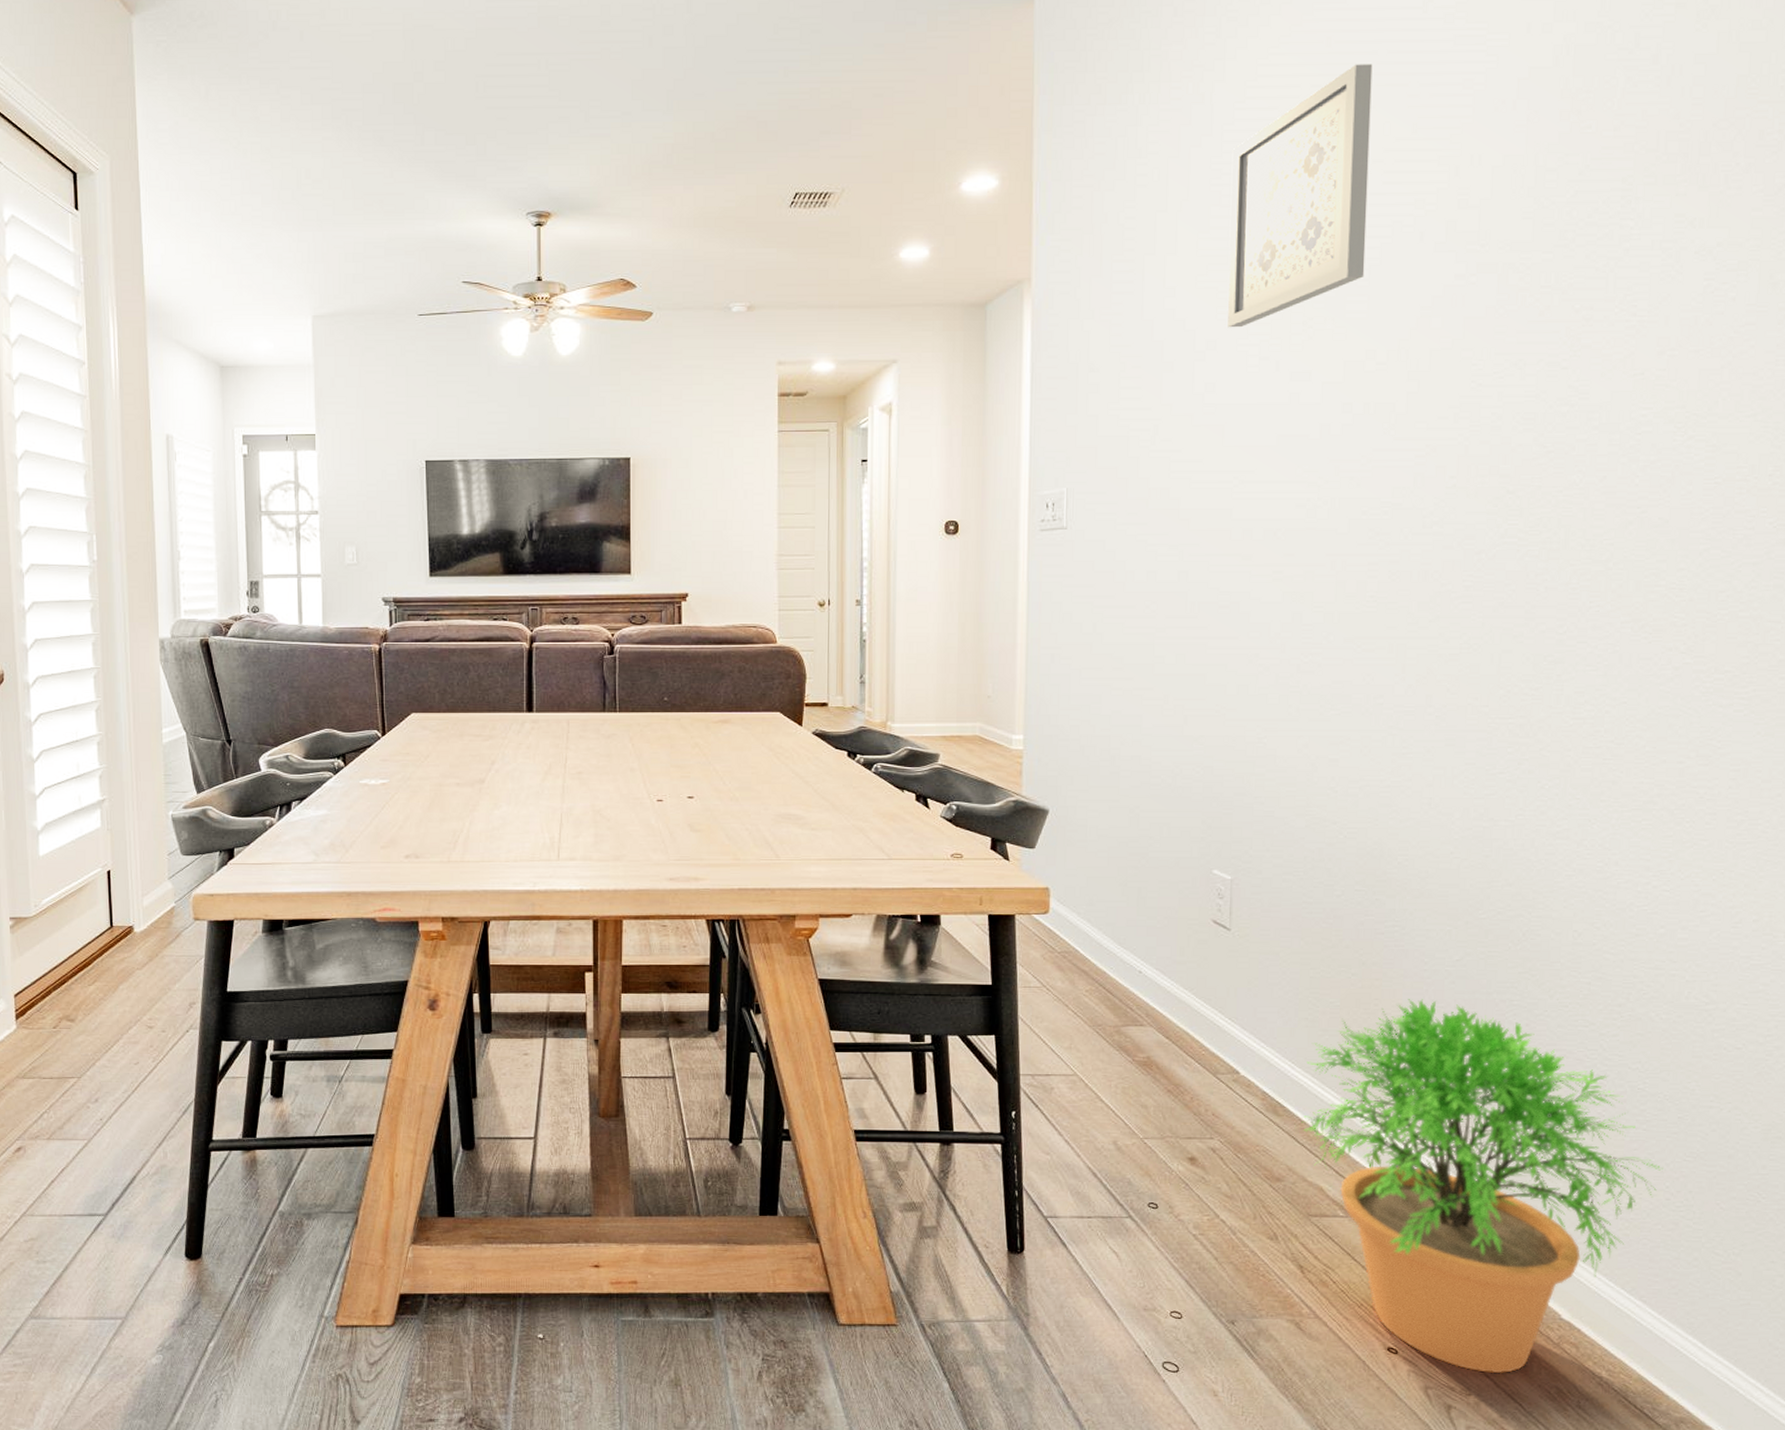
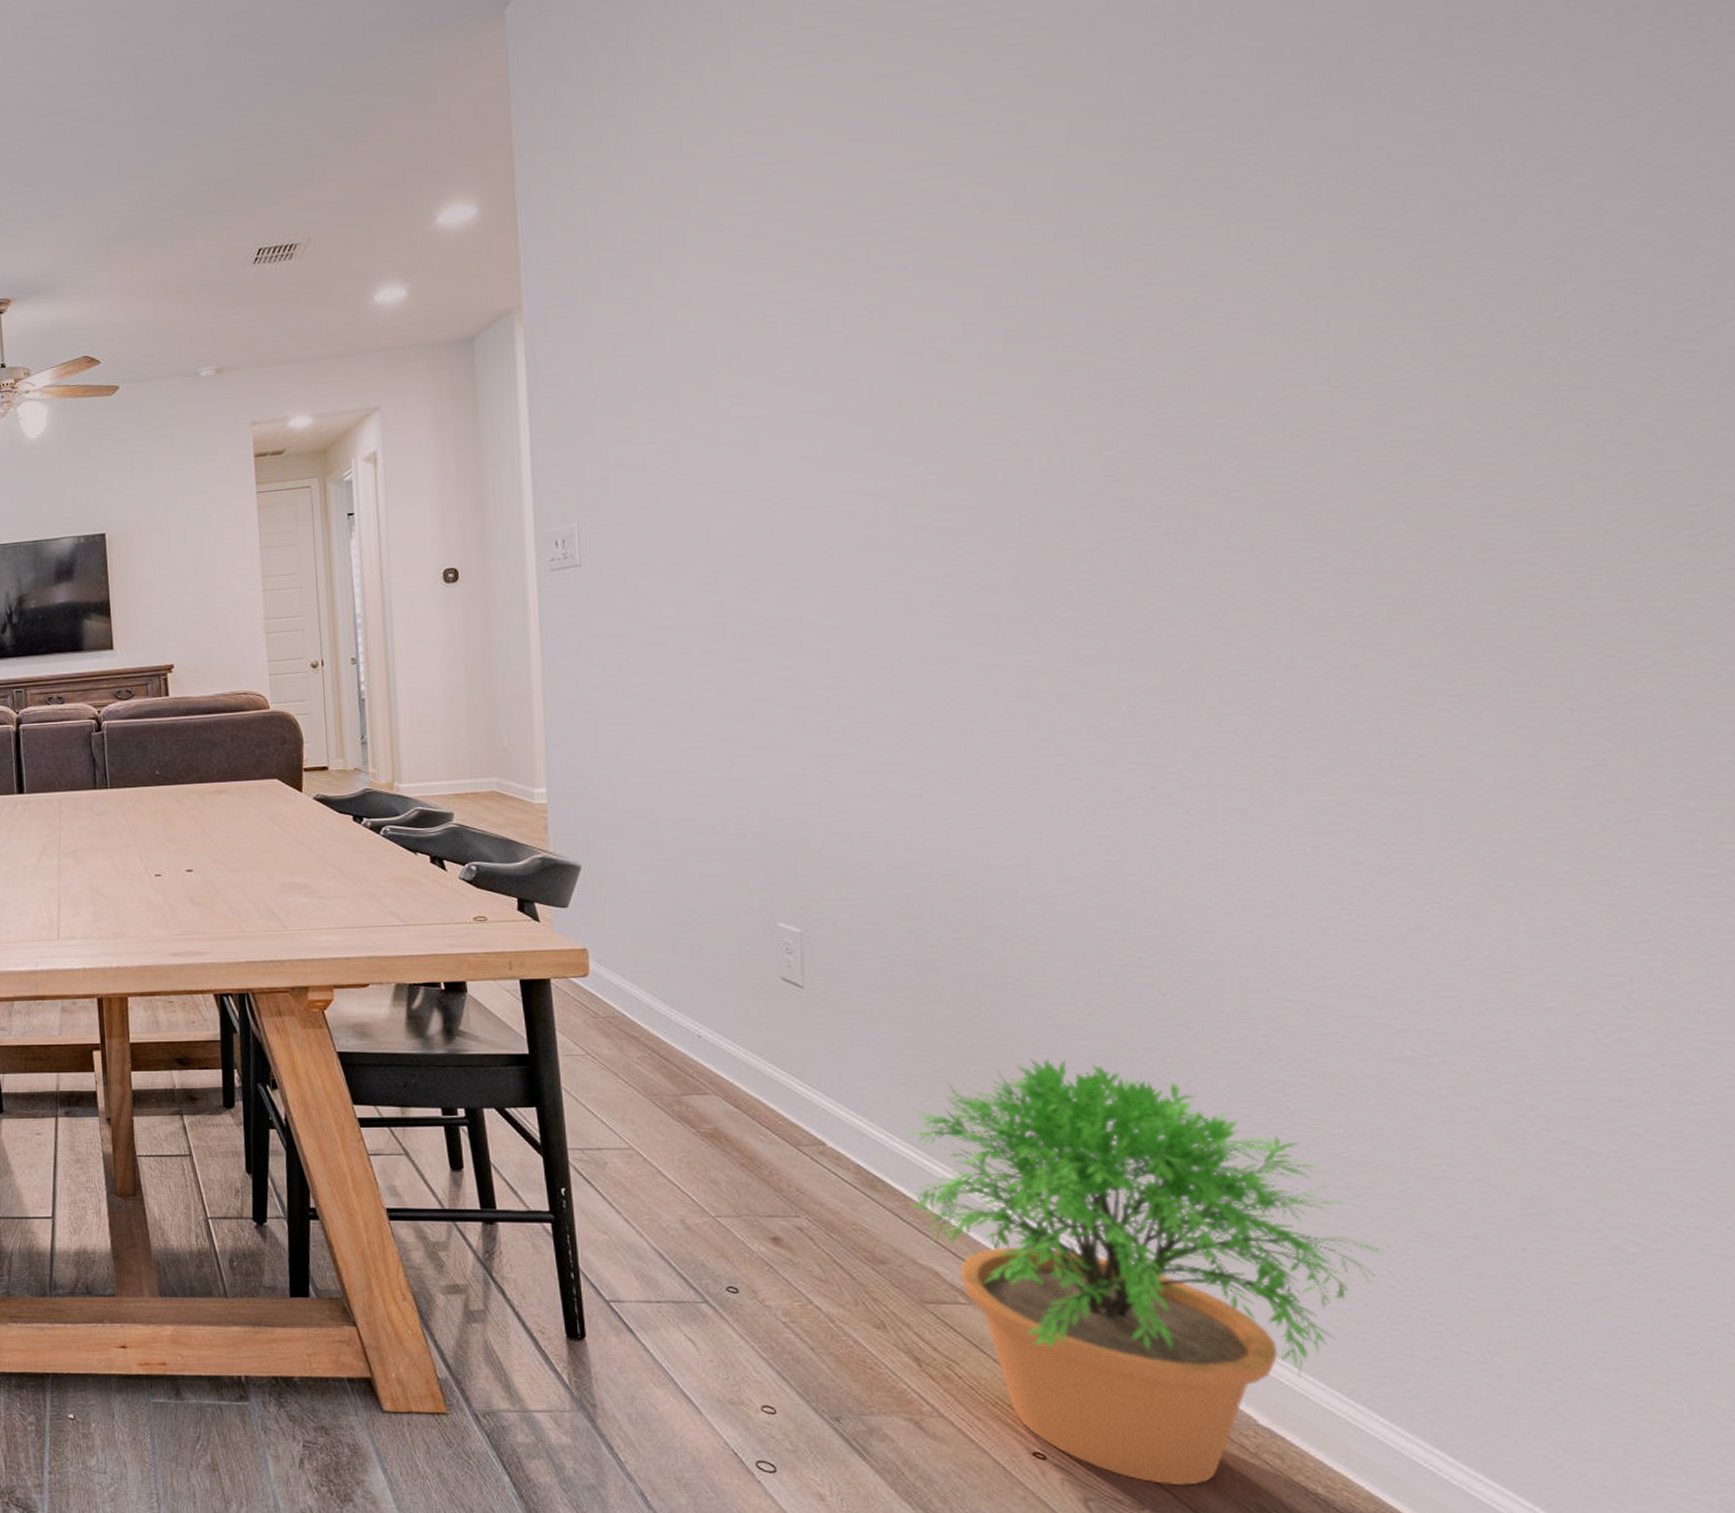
wall art: present [1228,63,1373,328] -> none [744,25,915,334]

